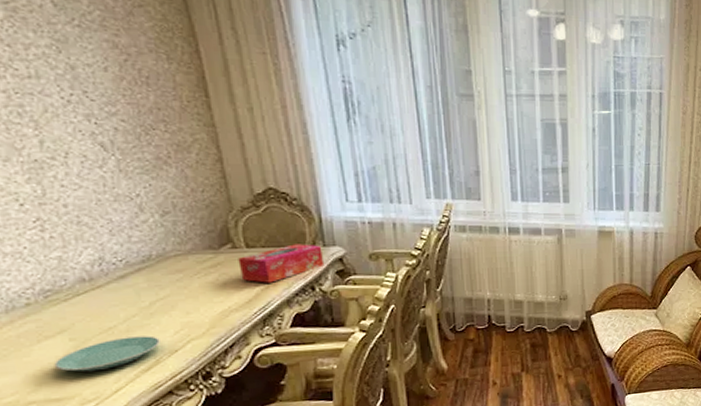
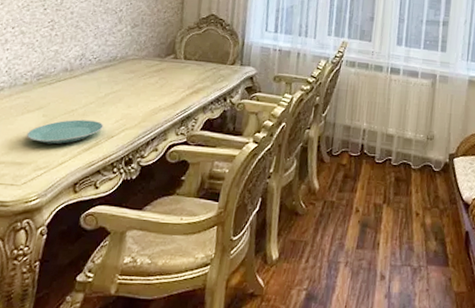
tissue box: present [238,244,325,283] -> none [174,60,240,91]

